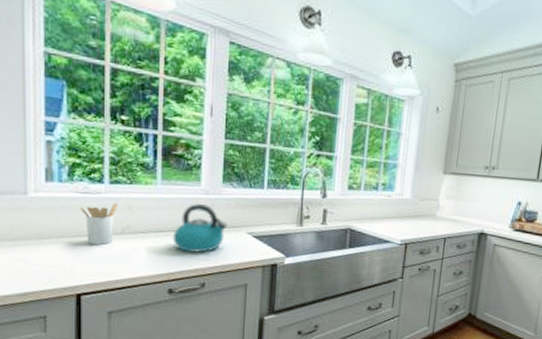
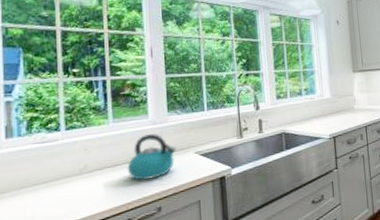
utensil holder: present [79,202,119,245] -> none [38,146,75,190]

